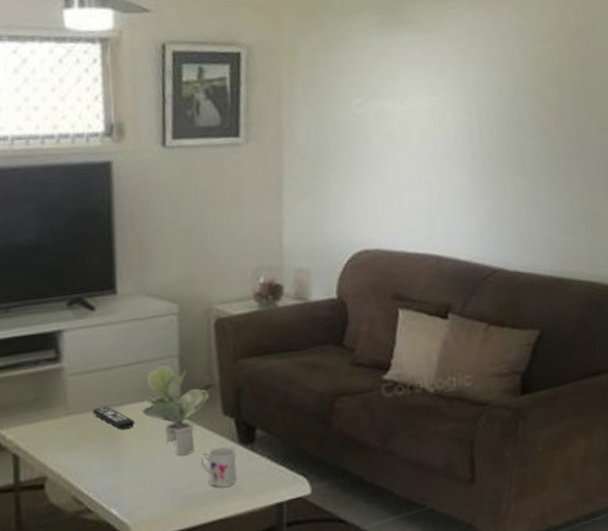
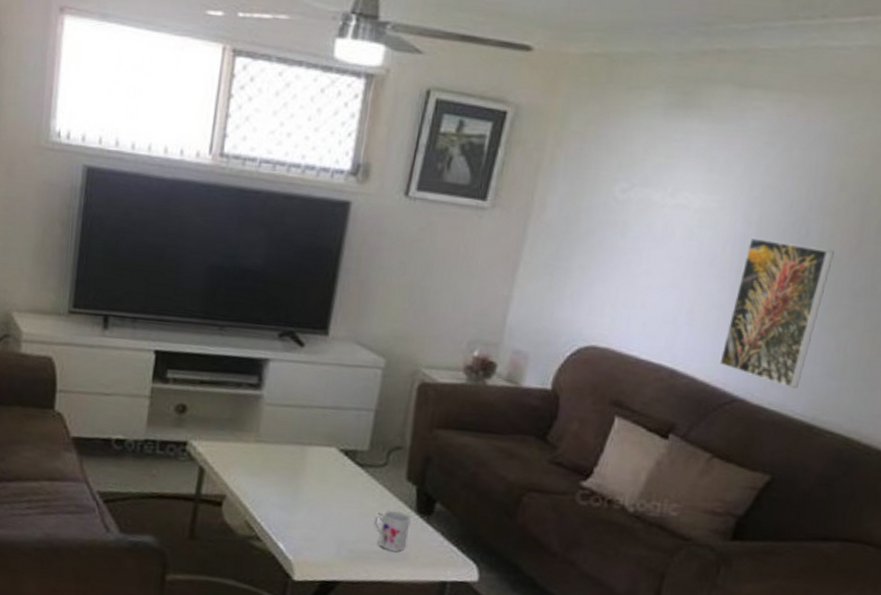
remote control: present [92,406,135,430] -> none [281,442,319,470]
potted plant: present [142,364,209,456] -> none [328,415,397,510]
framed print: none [474,125,545,251] -> present [719,237,834,389]

